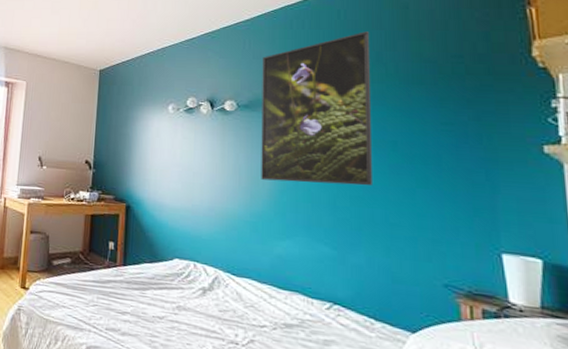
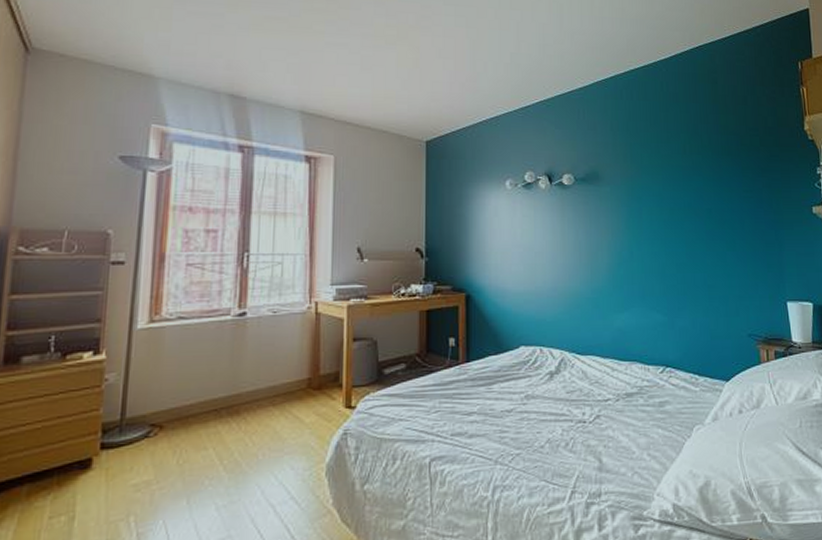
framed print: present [261,31,372,186] -> none [596,104,693,254]

